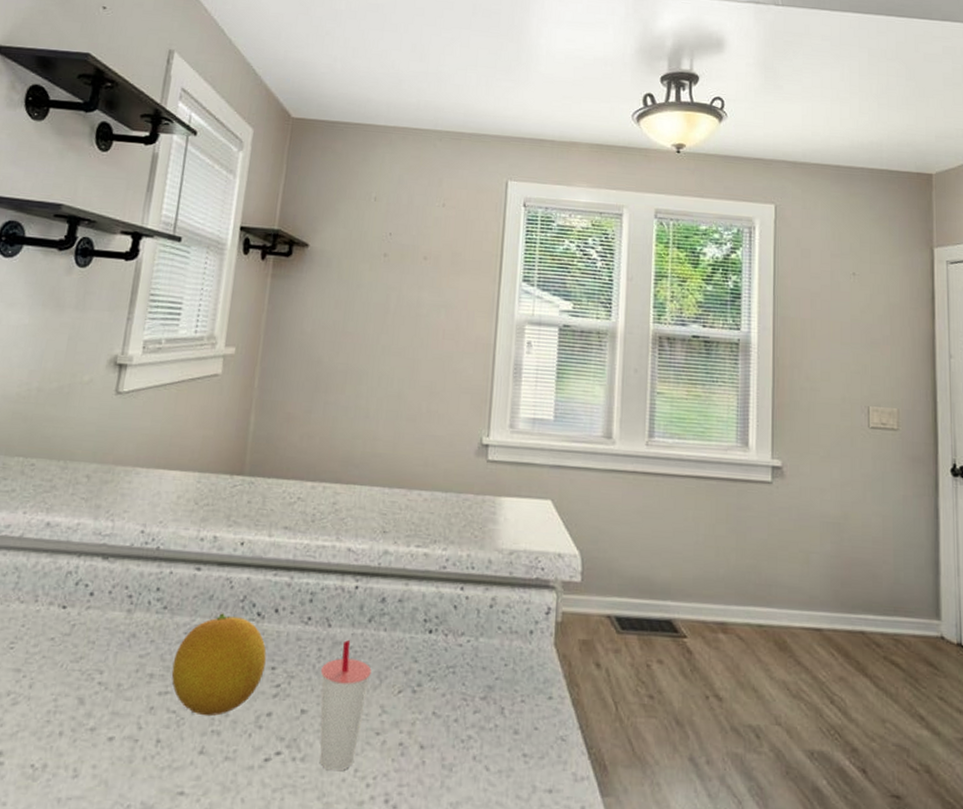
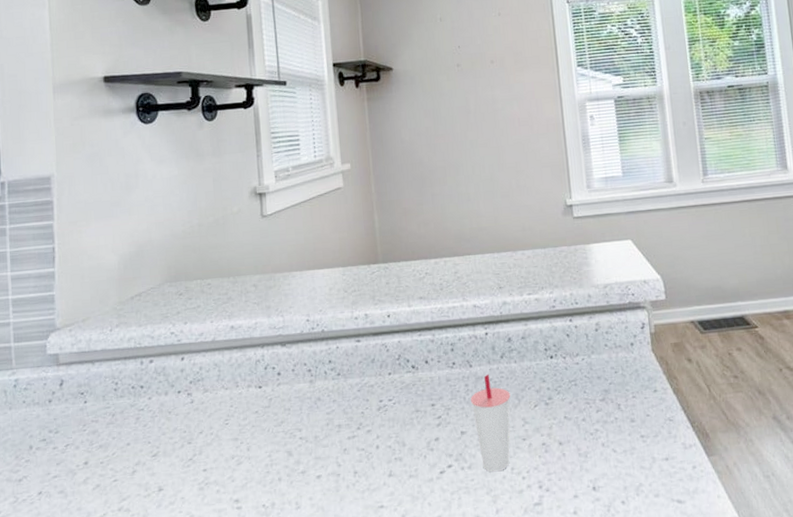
fruit: present [171,613,267,716] -> none [354,371,426,449]

